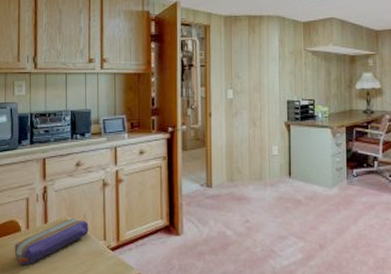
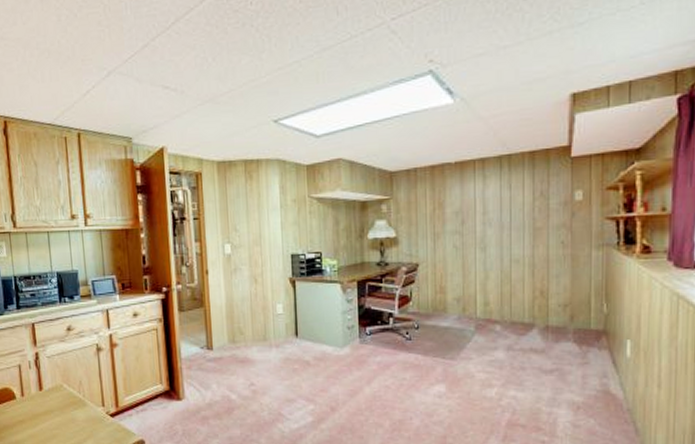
pencil case: present [14,218,89,266] -> none [10,385,86,433]

